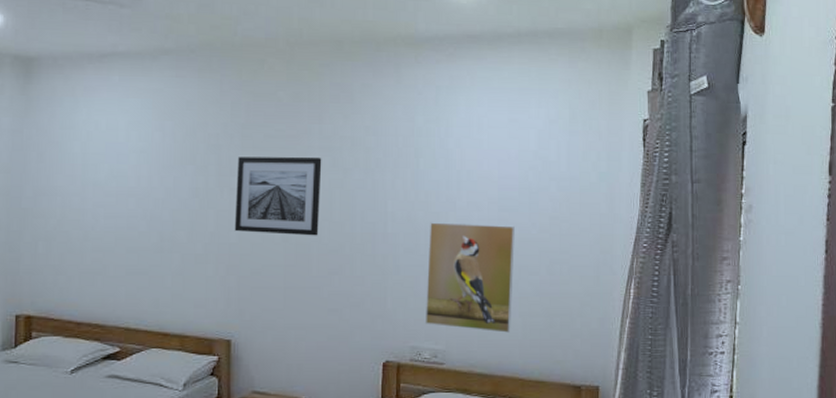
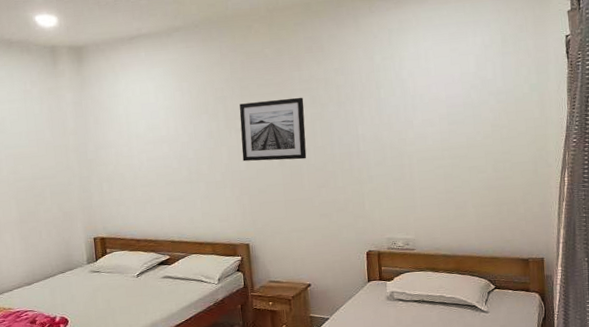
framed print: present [424,222,515,333] -> none [393,135,467,222]

